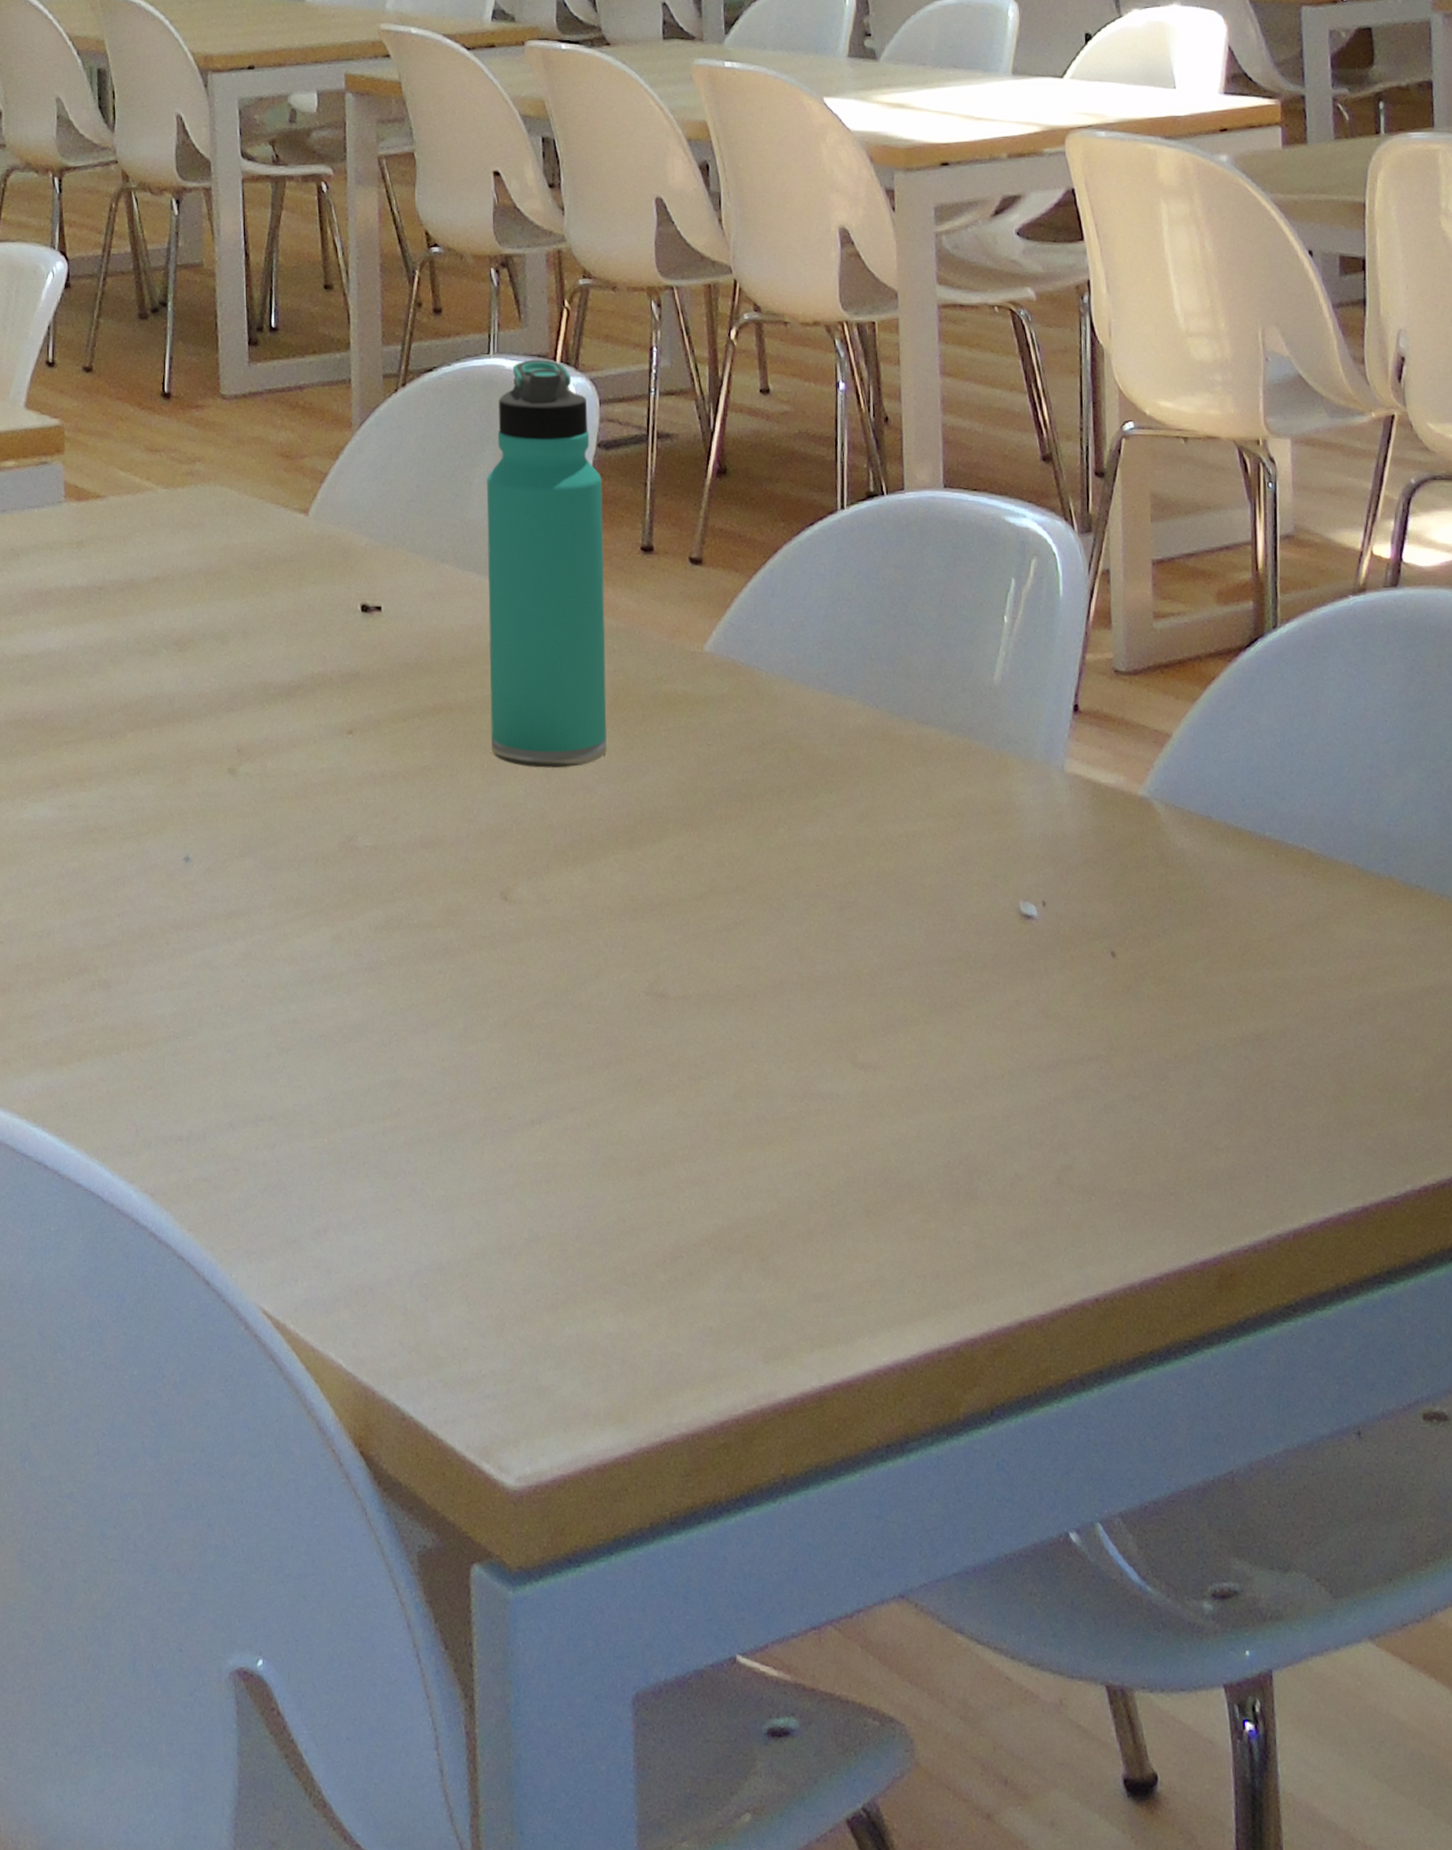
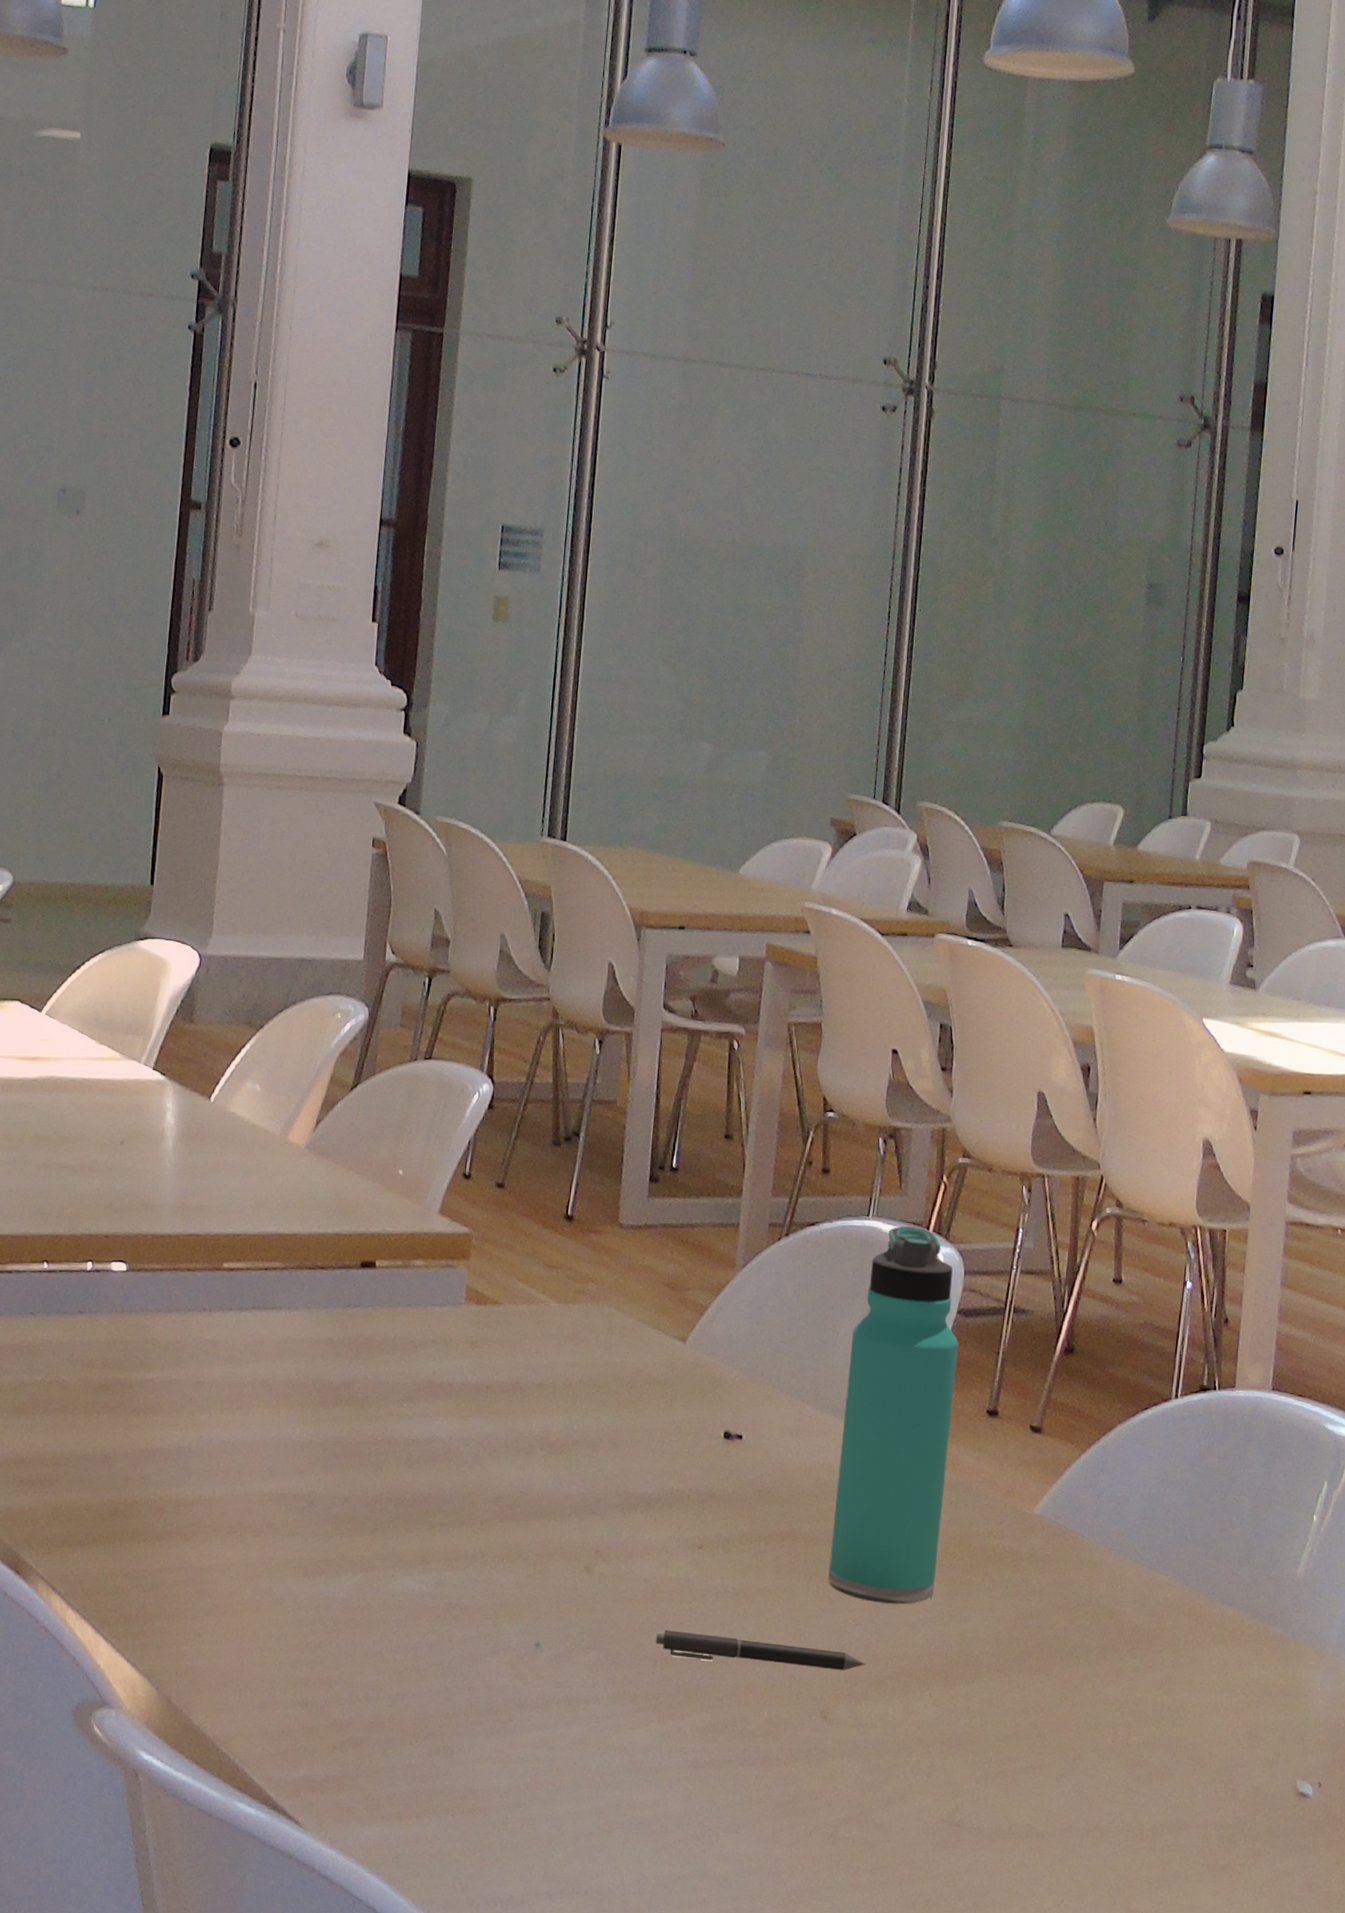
pen: none [314,825,544,853] -> present [656,1629,867,1671]

